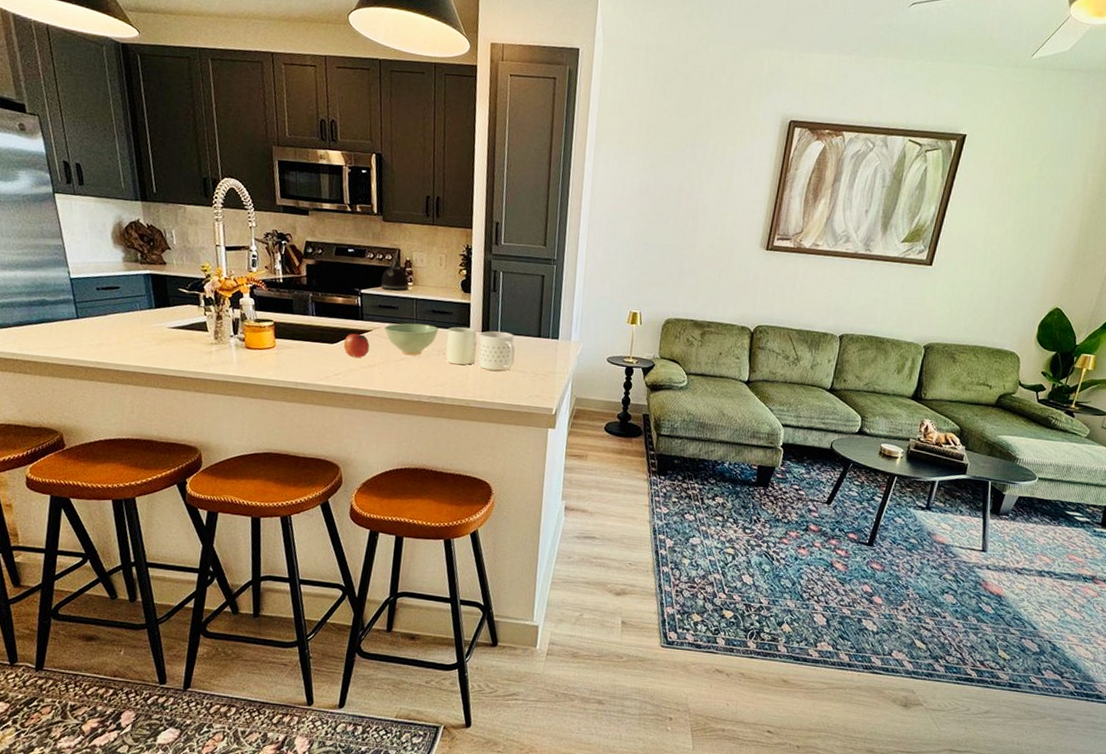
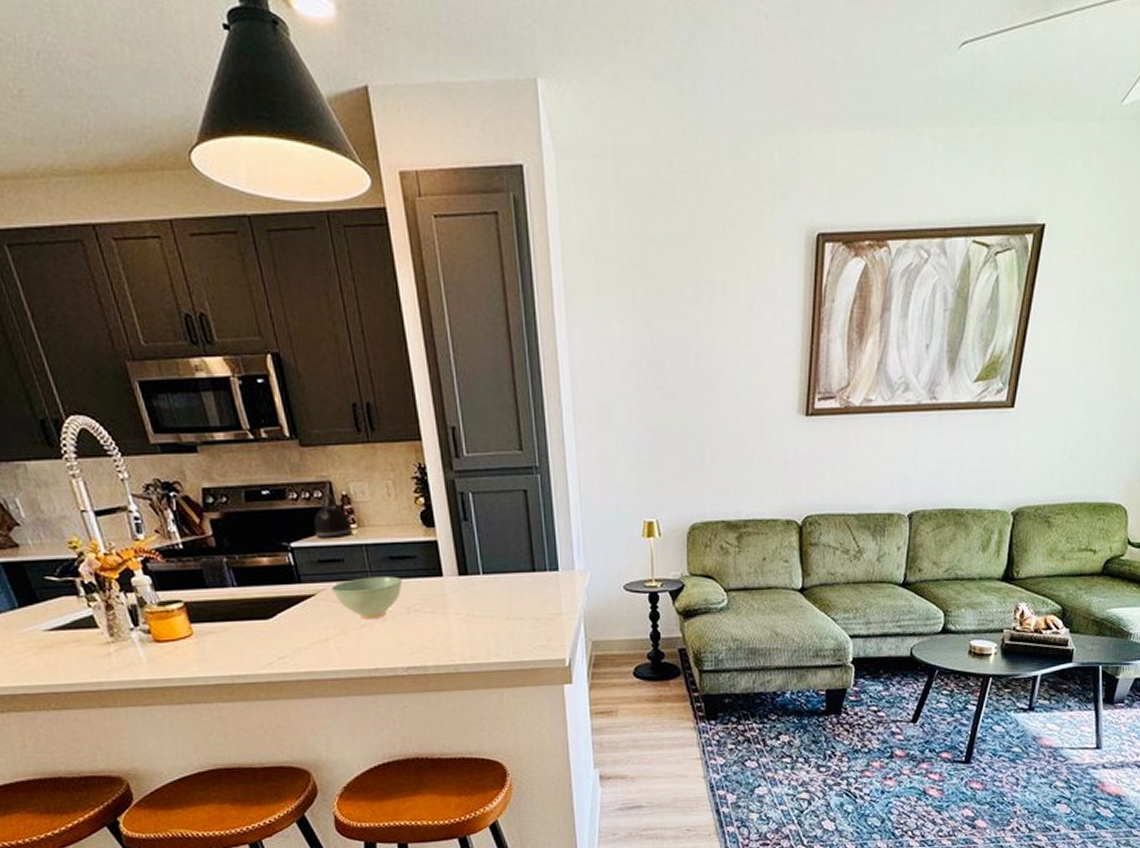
fruit: present [343,333,370,359] -> none [281,601,317,634]
mug: present [445,326,477,366] -> none [414,572,458,623]
mug: present [478,331,515,371] -> none [455,572,508,623]

